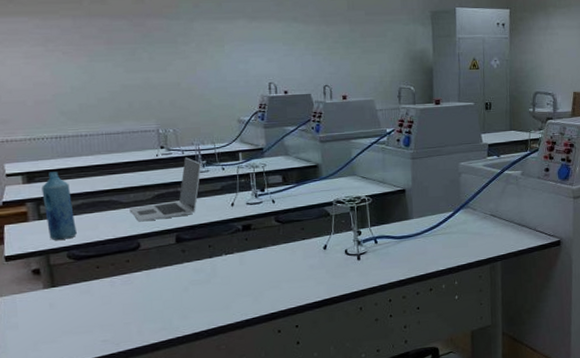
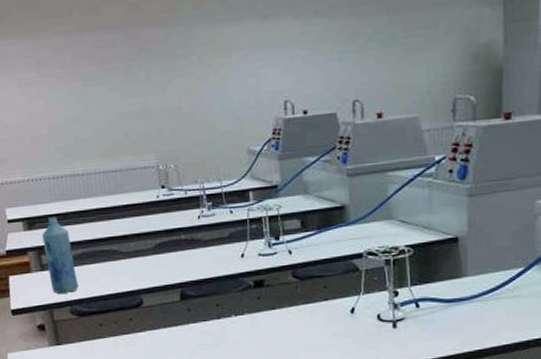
laptop: present [129,157,202,222] -> none [130,198,207,275]

